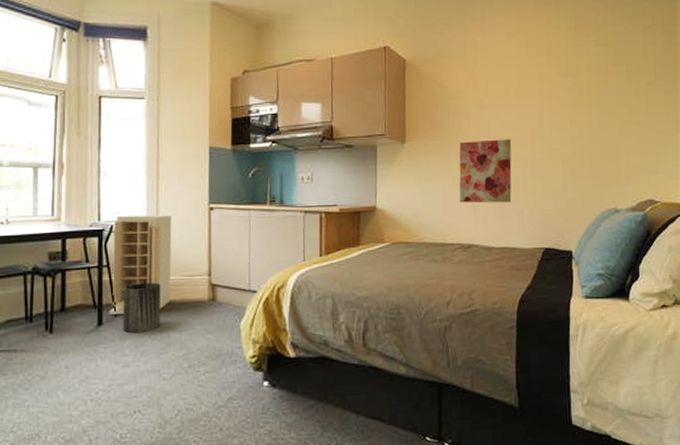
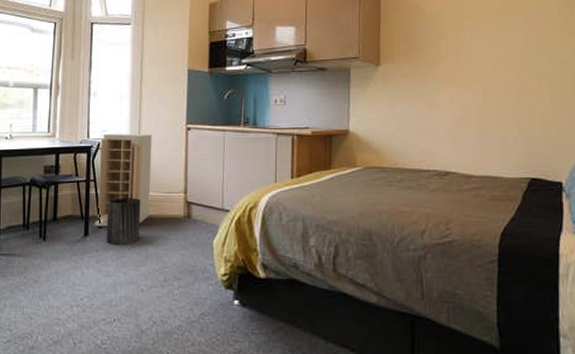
wall art: present [459,139,512,203] -> none [436,61,494,129]

